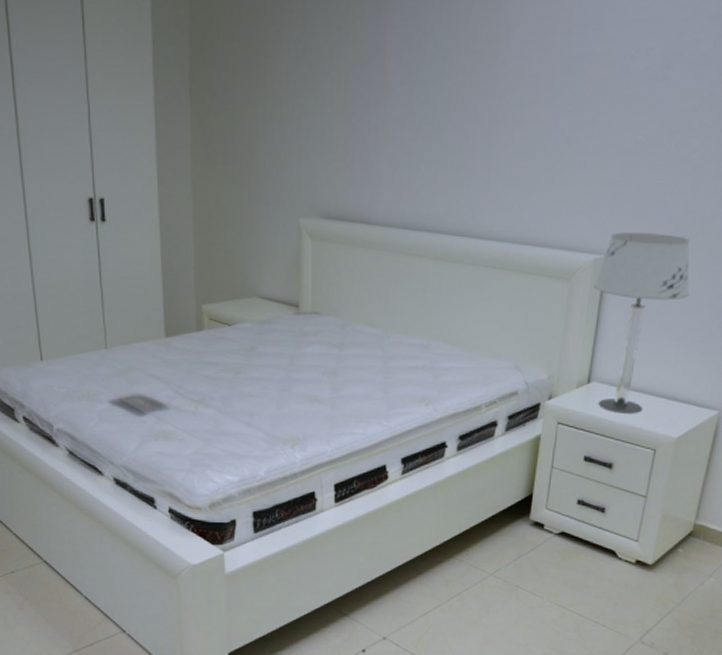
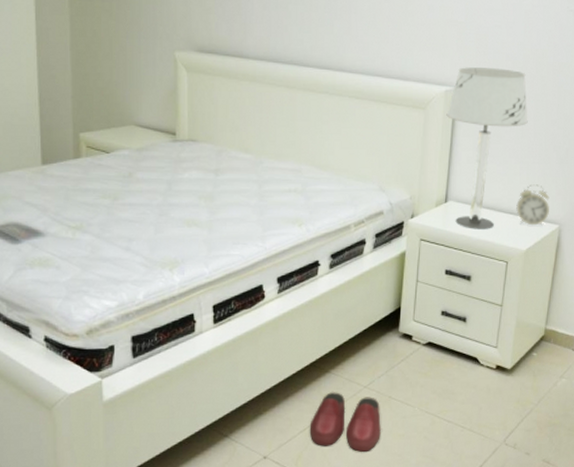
slippers: none [431,578,506,640] -> present [309,392,381,452]
alarm clock: none [669,365,709,411] -> present [516,184,550,226]

